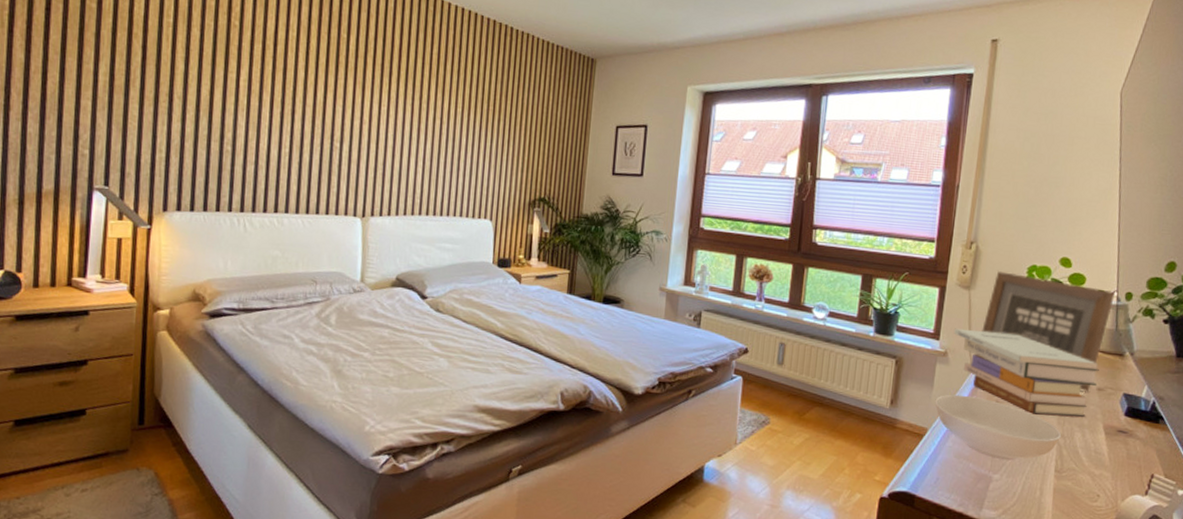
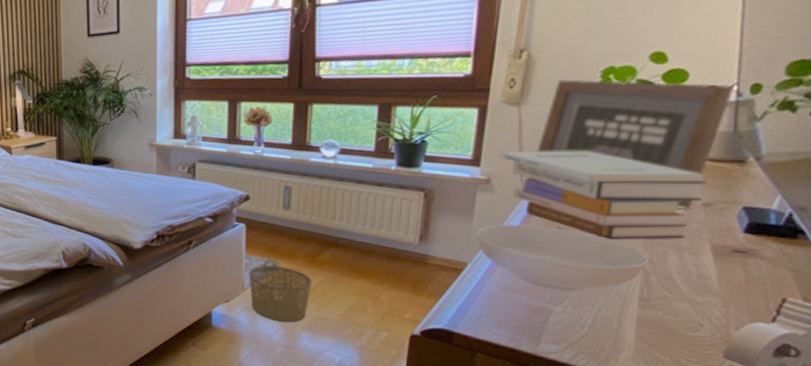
basket: none [741,415,799,480] -> present [248,260,312,322]

